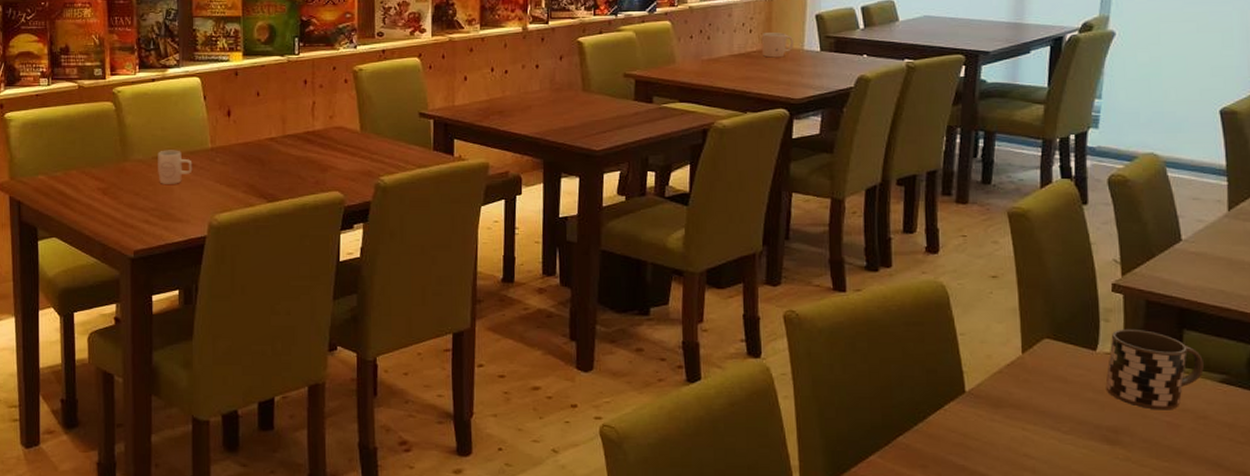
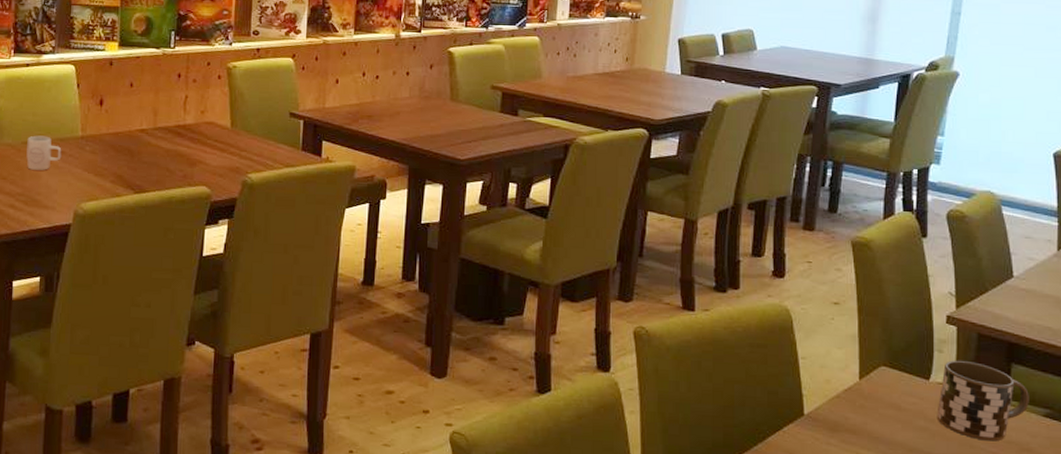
mug: present [761,32,795,58] -> none [625,54,657,79]

